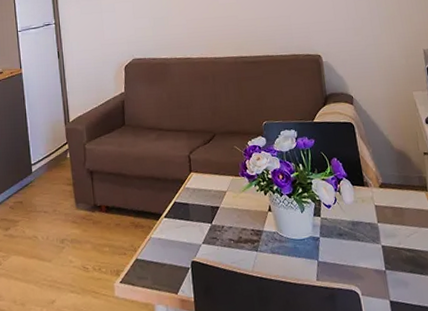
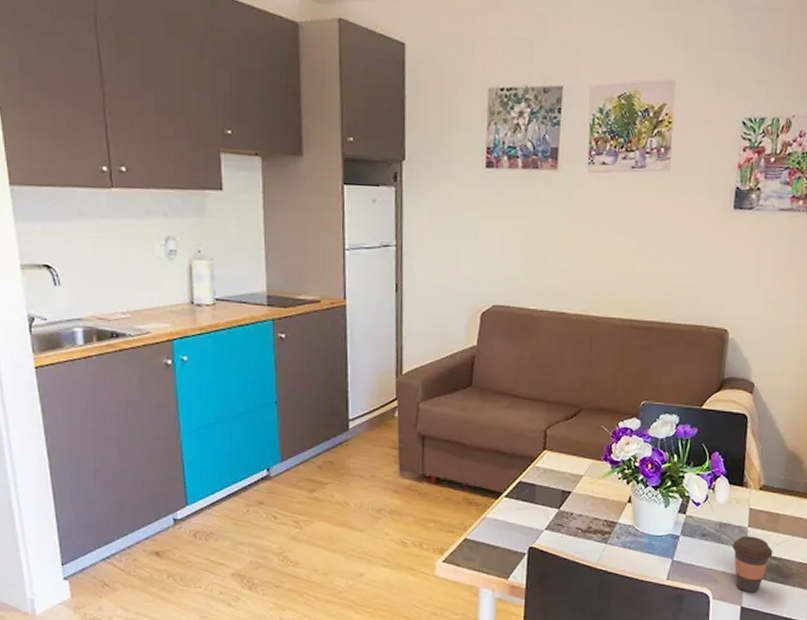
coffee cup: none [368,231,406,287] -> present [732,536,773,593]

